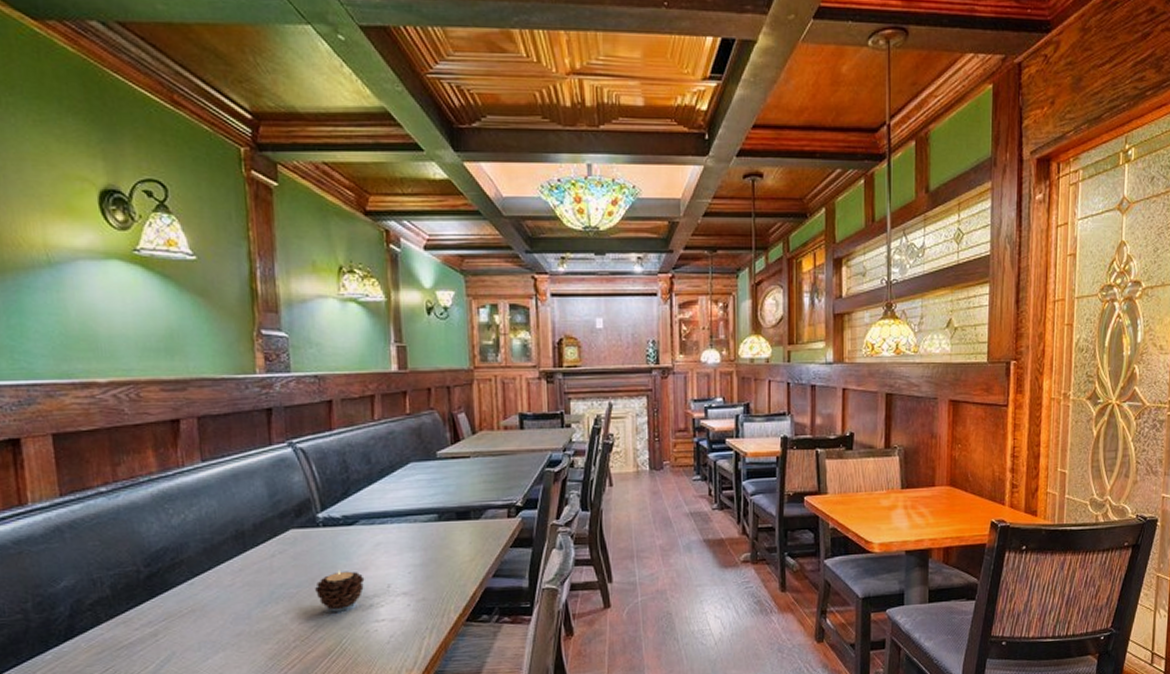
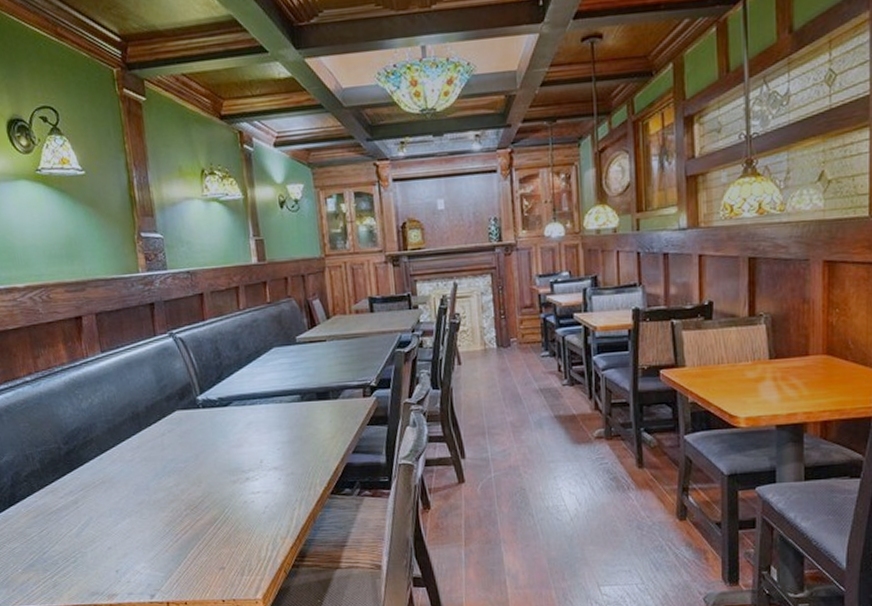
candle: present [315,570,365,612] -> none [200,447,241,484]

